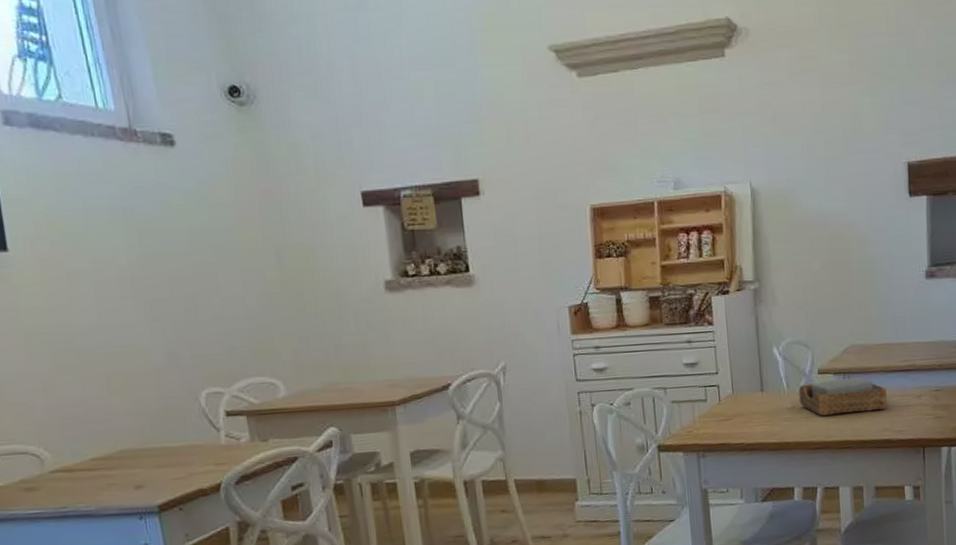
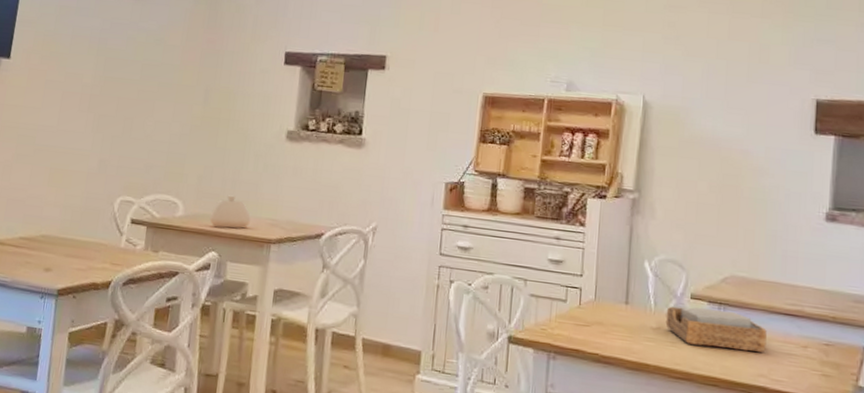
sugar bowl: none [318,363,366,400] -> present [209,195,251,229]

